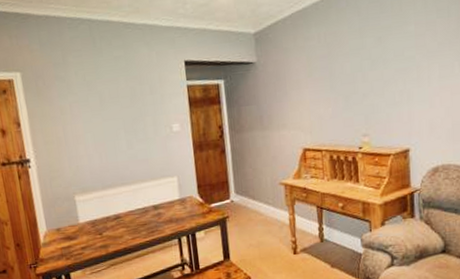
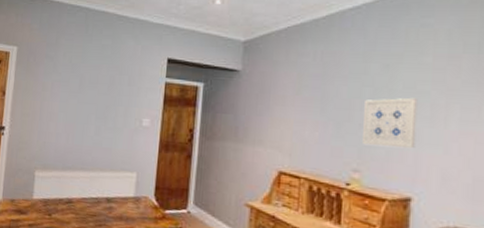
wall art: none [365,63,408,112] -> present [361,97,418,149]

